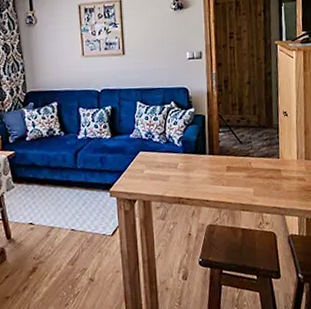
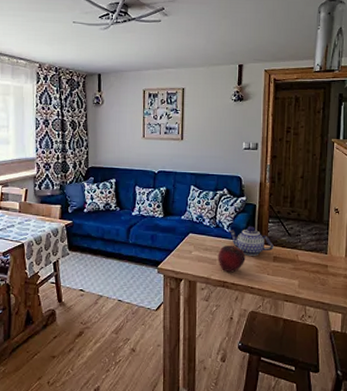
fruit: none [170,160,199,188] -> present [218,245,246,273]
teapot: none [178,138,226,169] -> present [228,226,274,256]

